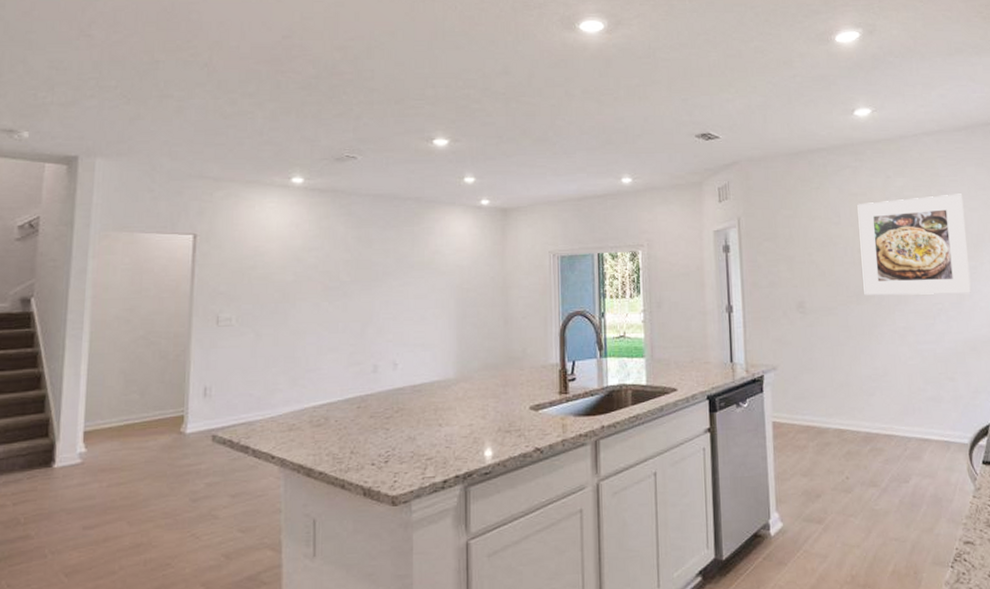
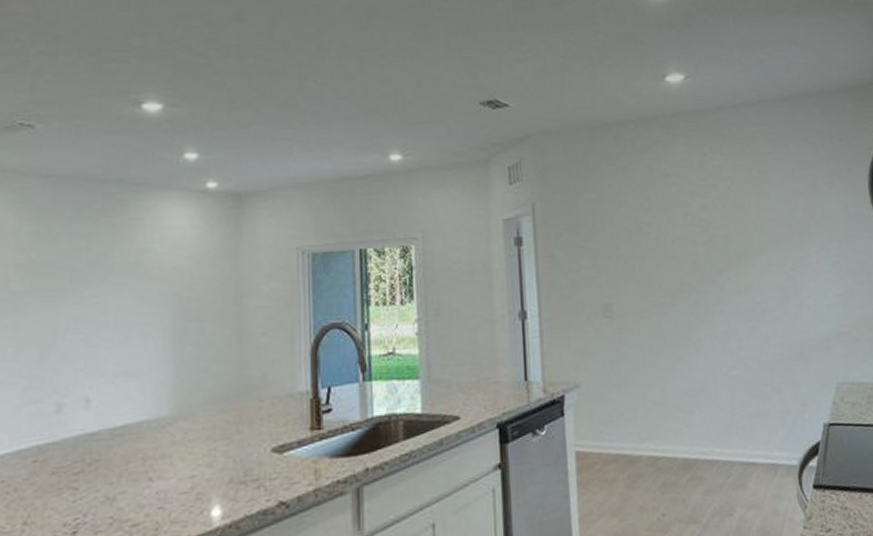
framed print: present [857,193,971,296] -> none [670,174,797,295]

